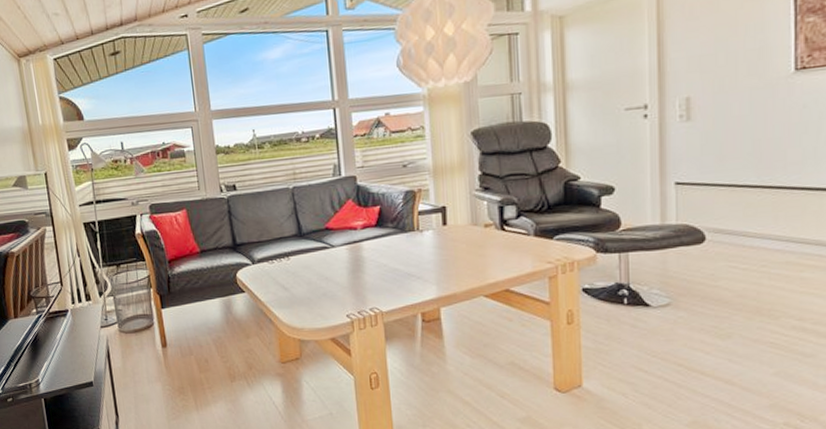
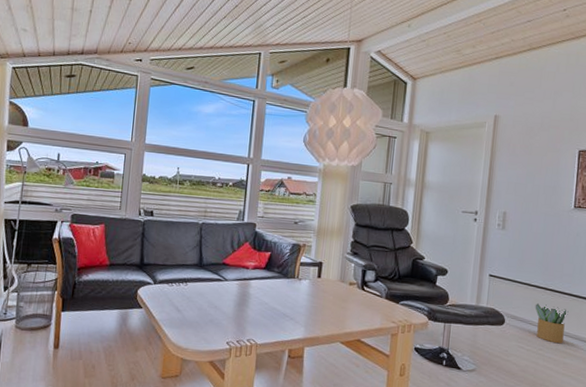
potted plant: none [748,207,801,255] -> present [535,303,569,344]

